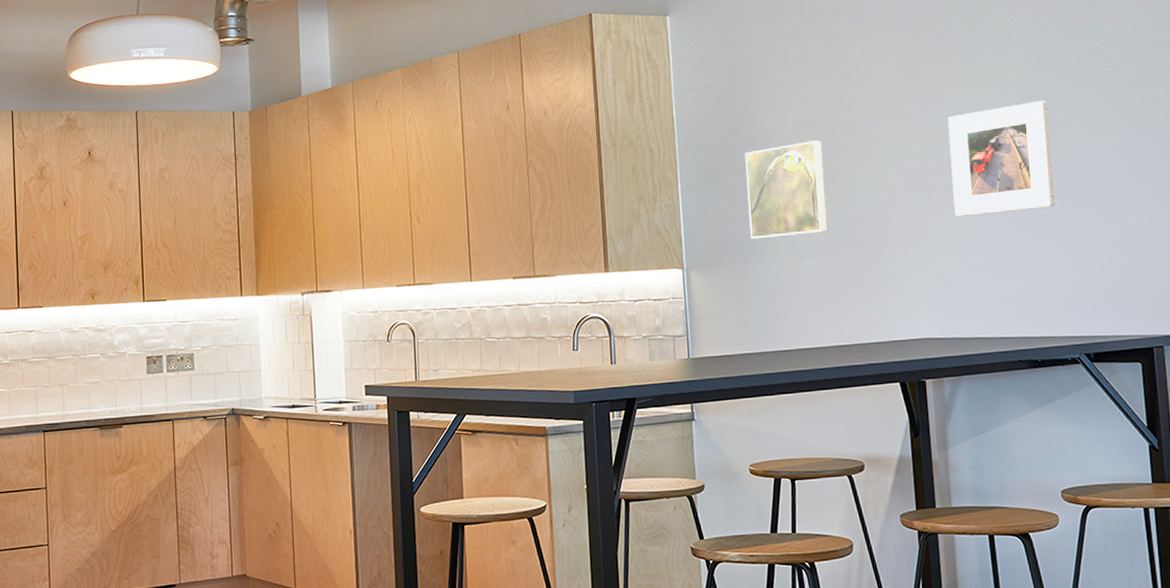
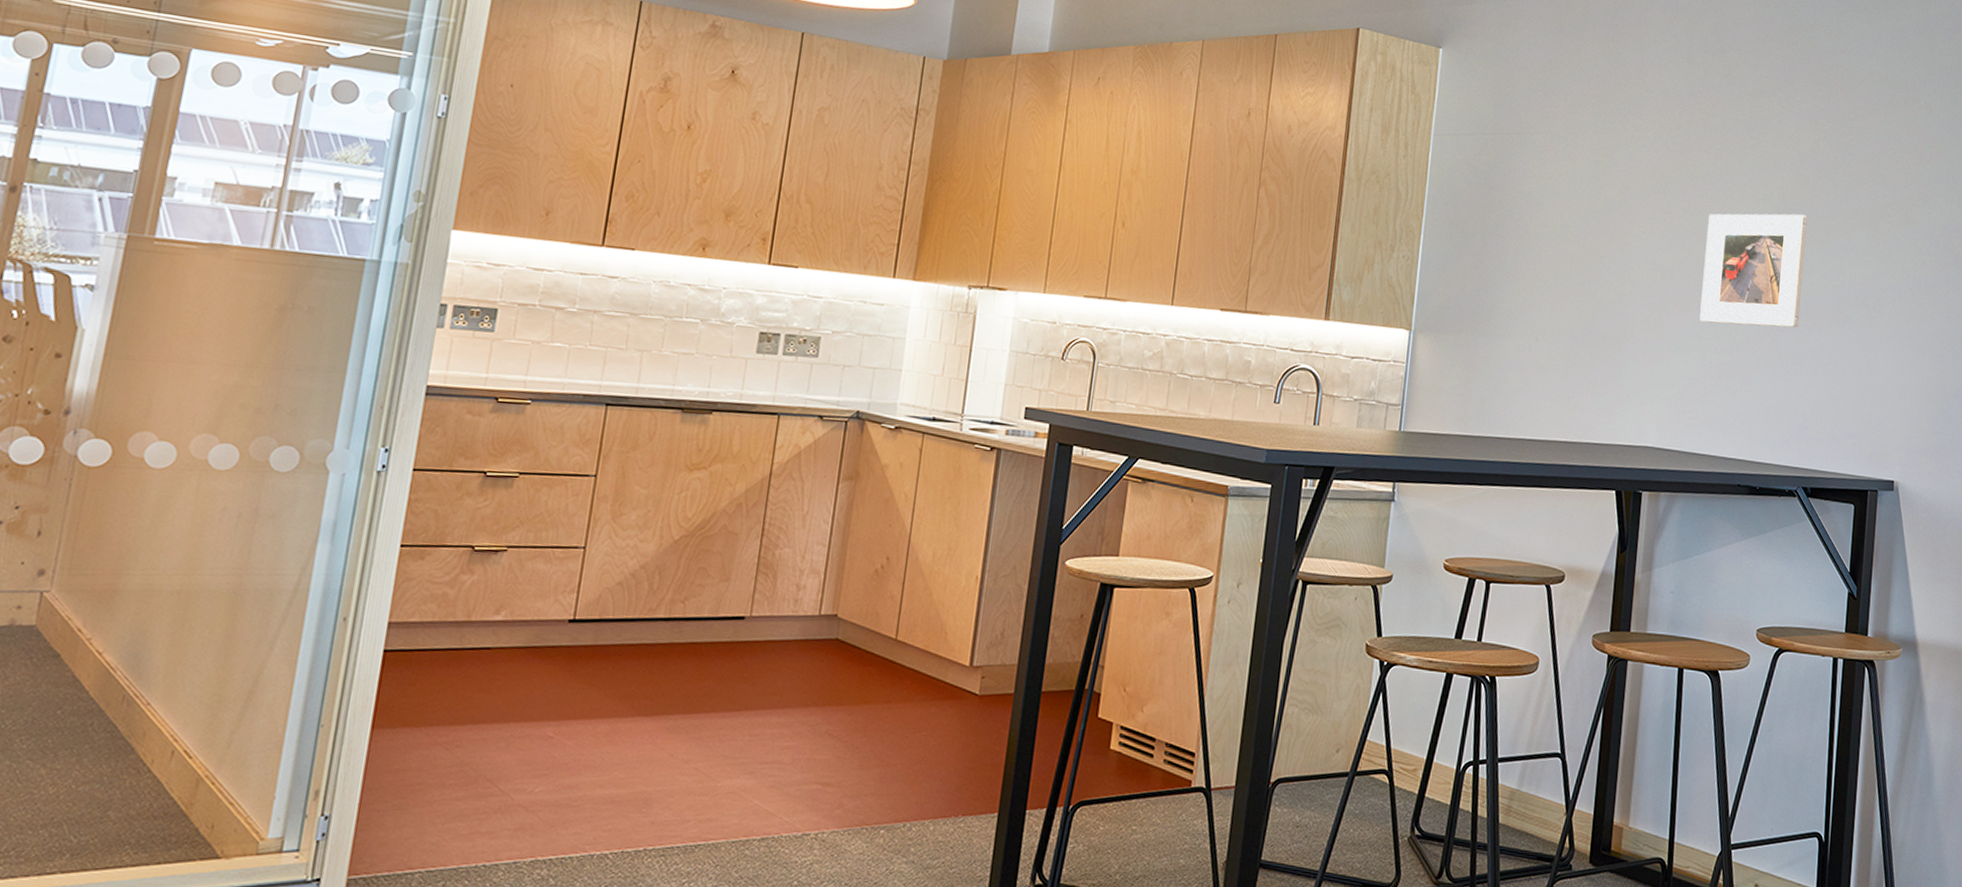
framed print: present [744,140,828,240] -> none [1488,213,1579,316]

